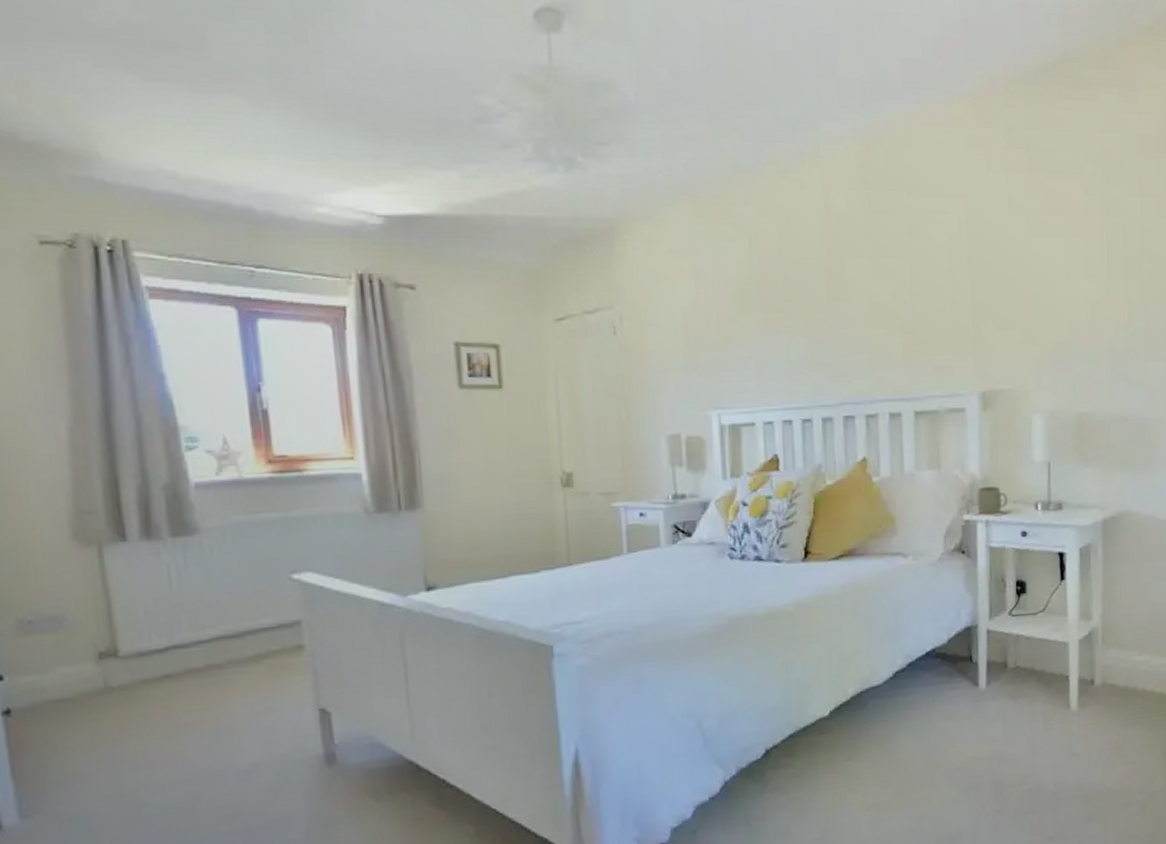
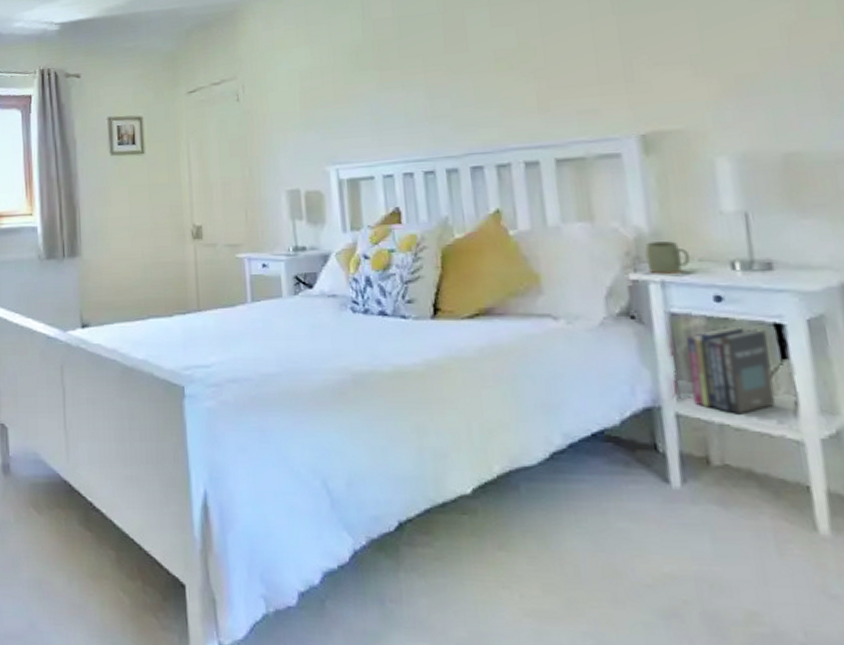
books: none [999,556,1054,626] -> present [686,326,777,415]

